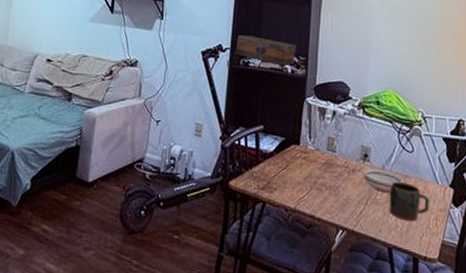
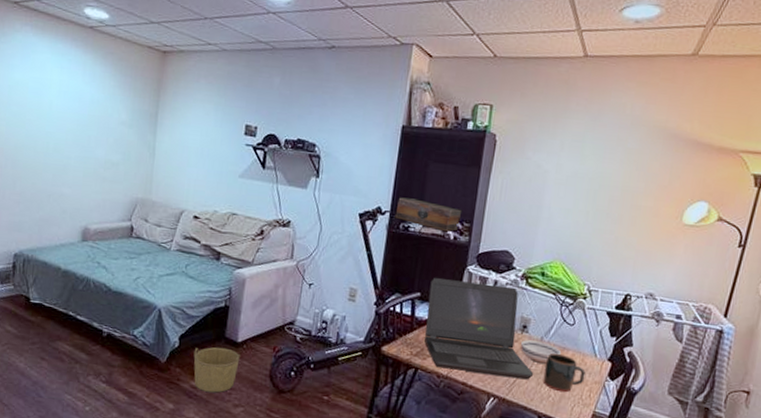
basket: none [45,187,91,236] -> present [193,347,240,393]
laptop computer: none [270,111,380,210] -> present [424,278,534,380]

